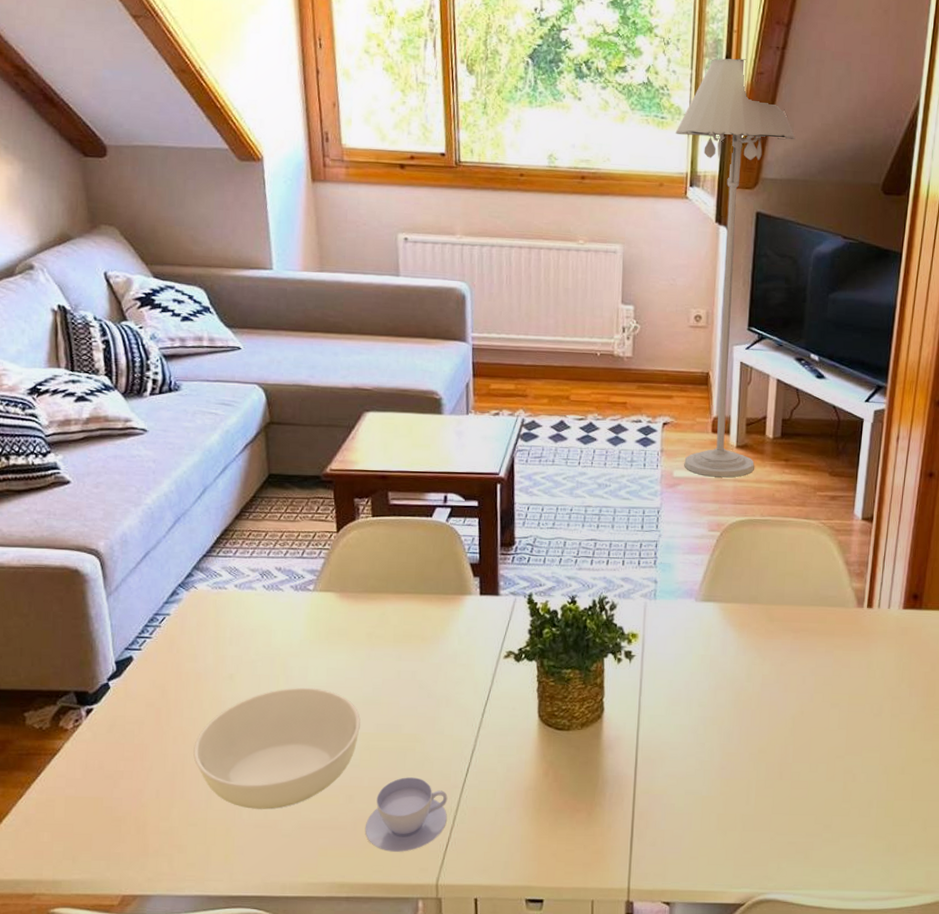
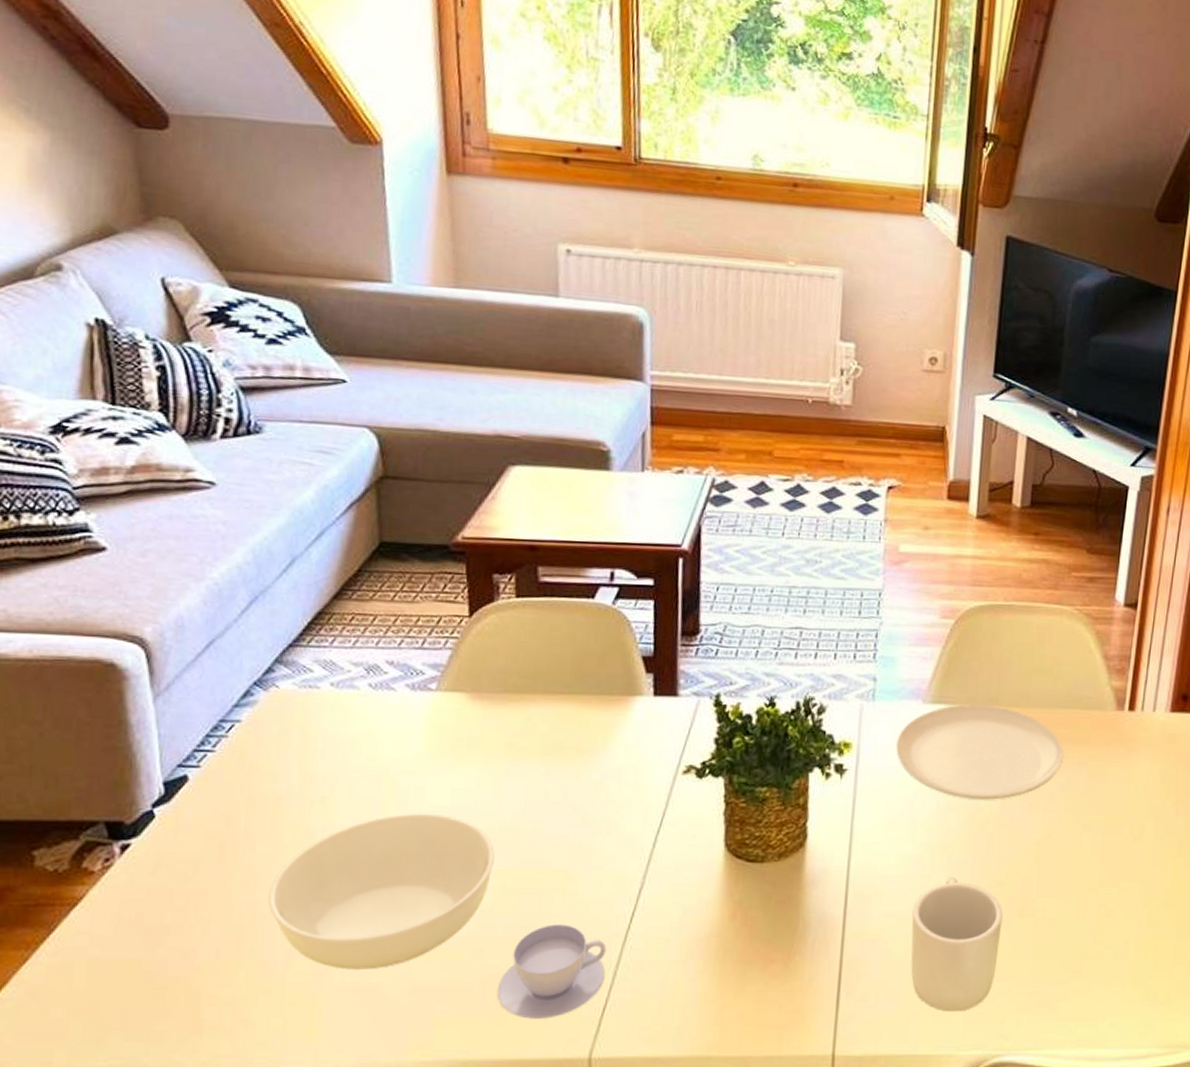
plate: none [674,602,812,682] -> present [896,704,1063,800]
floor lamp: present [675,58,796,478] -> none [910,49,1055,554]
mug: none [689,745,765,856] -> present [910,878,1003,1012]

